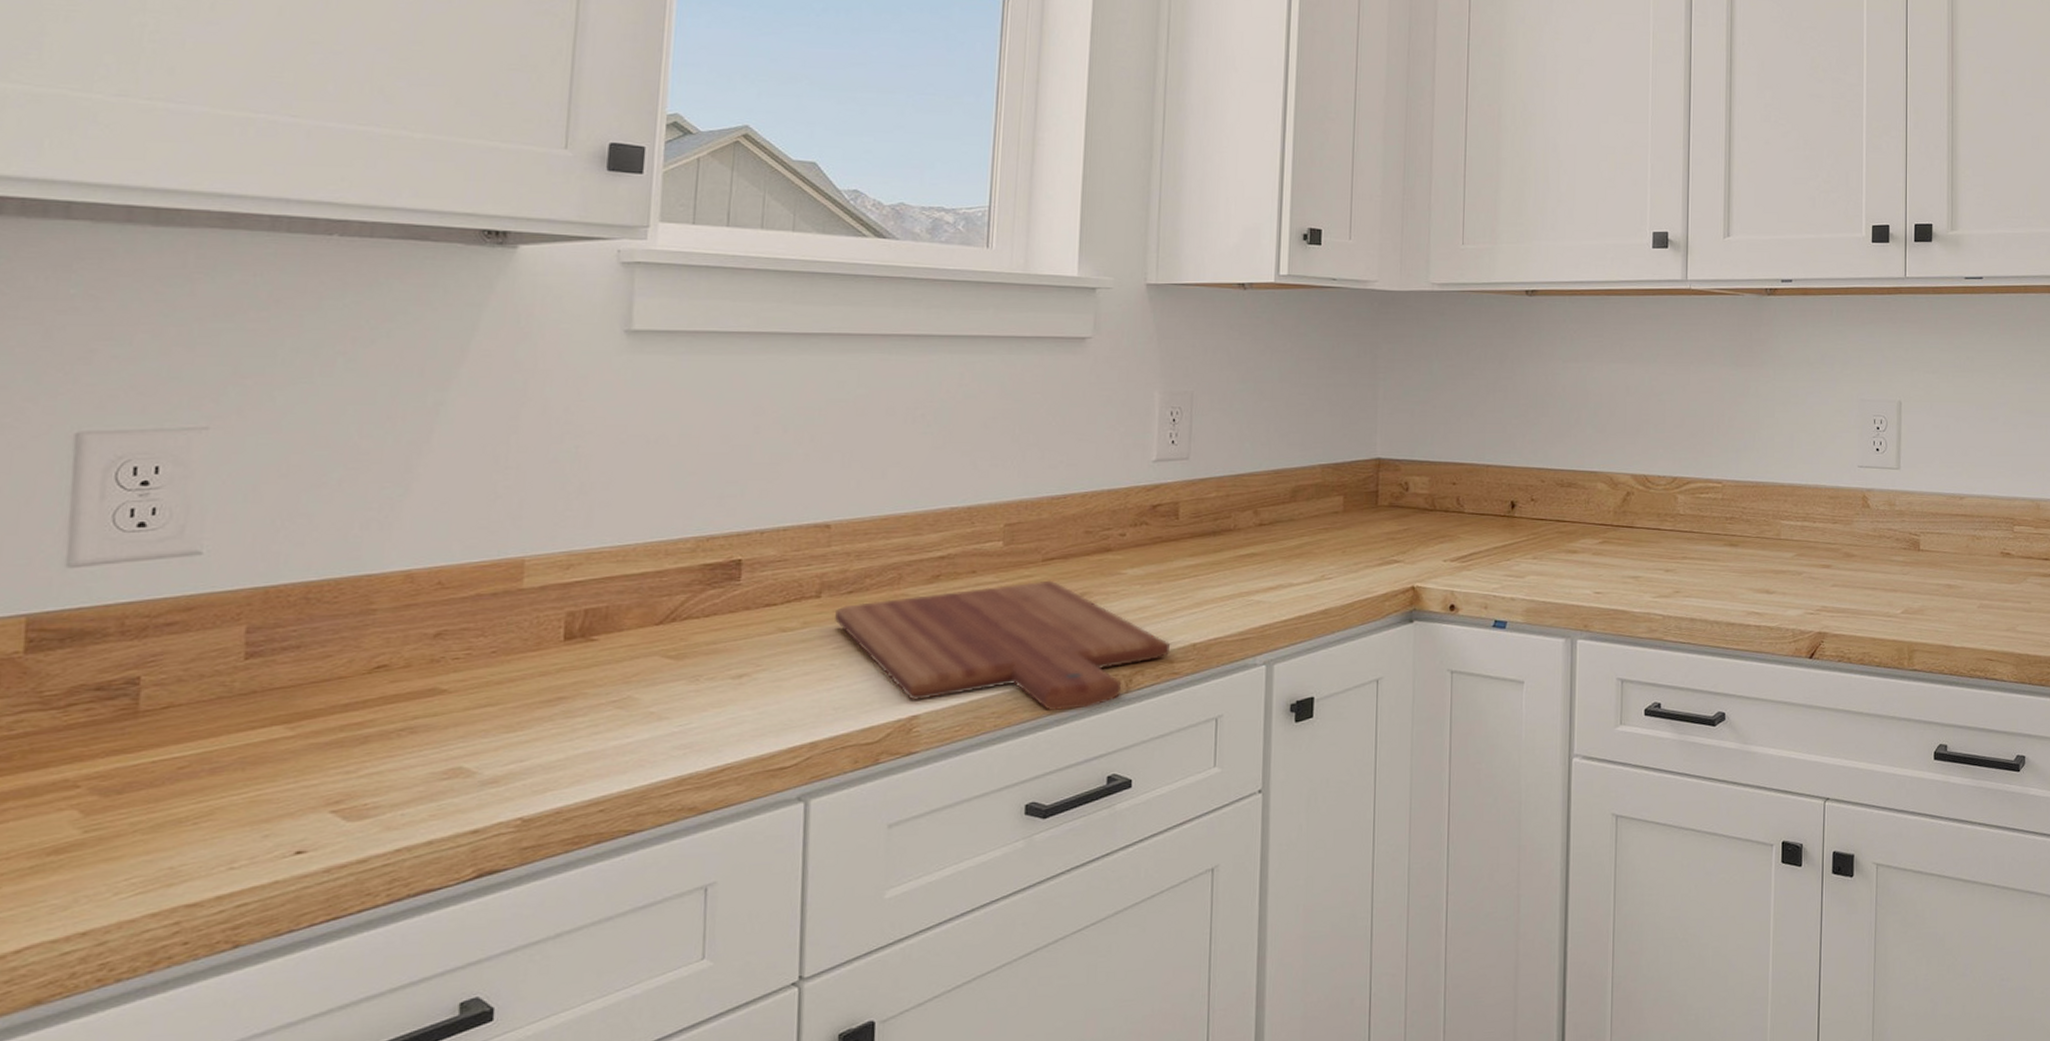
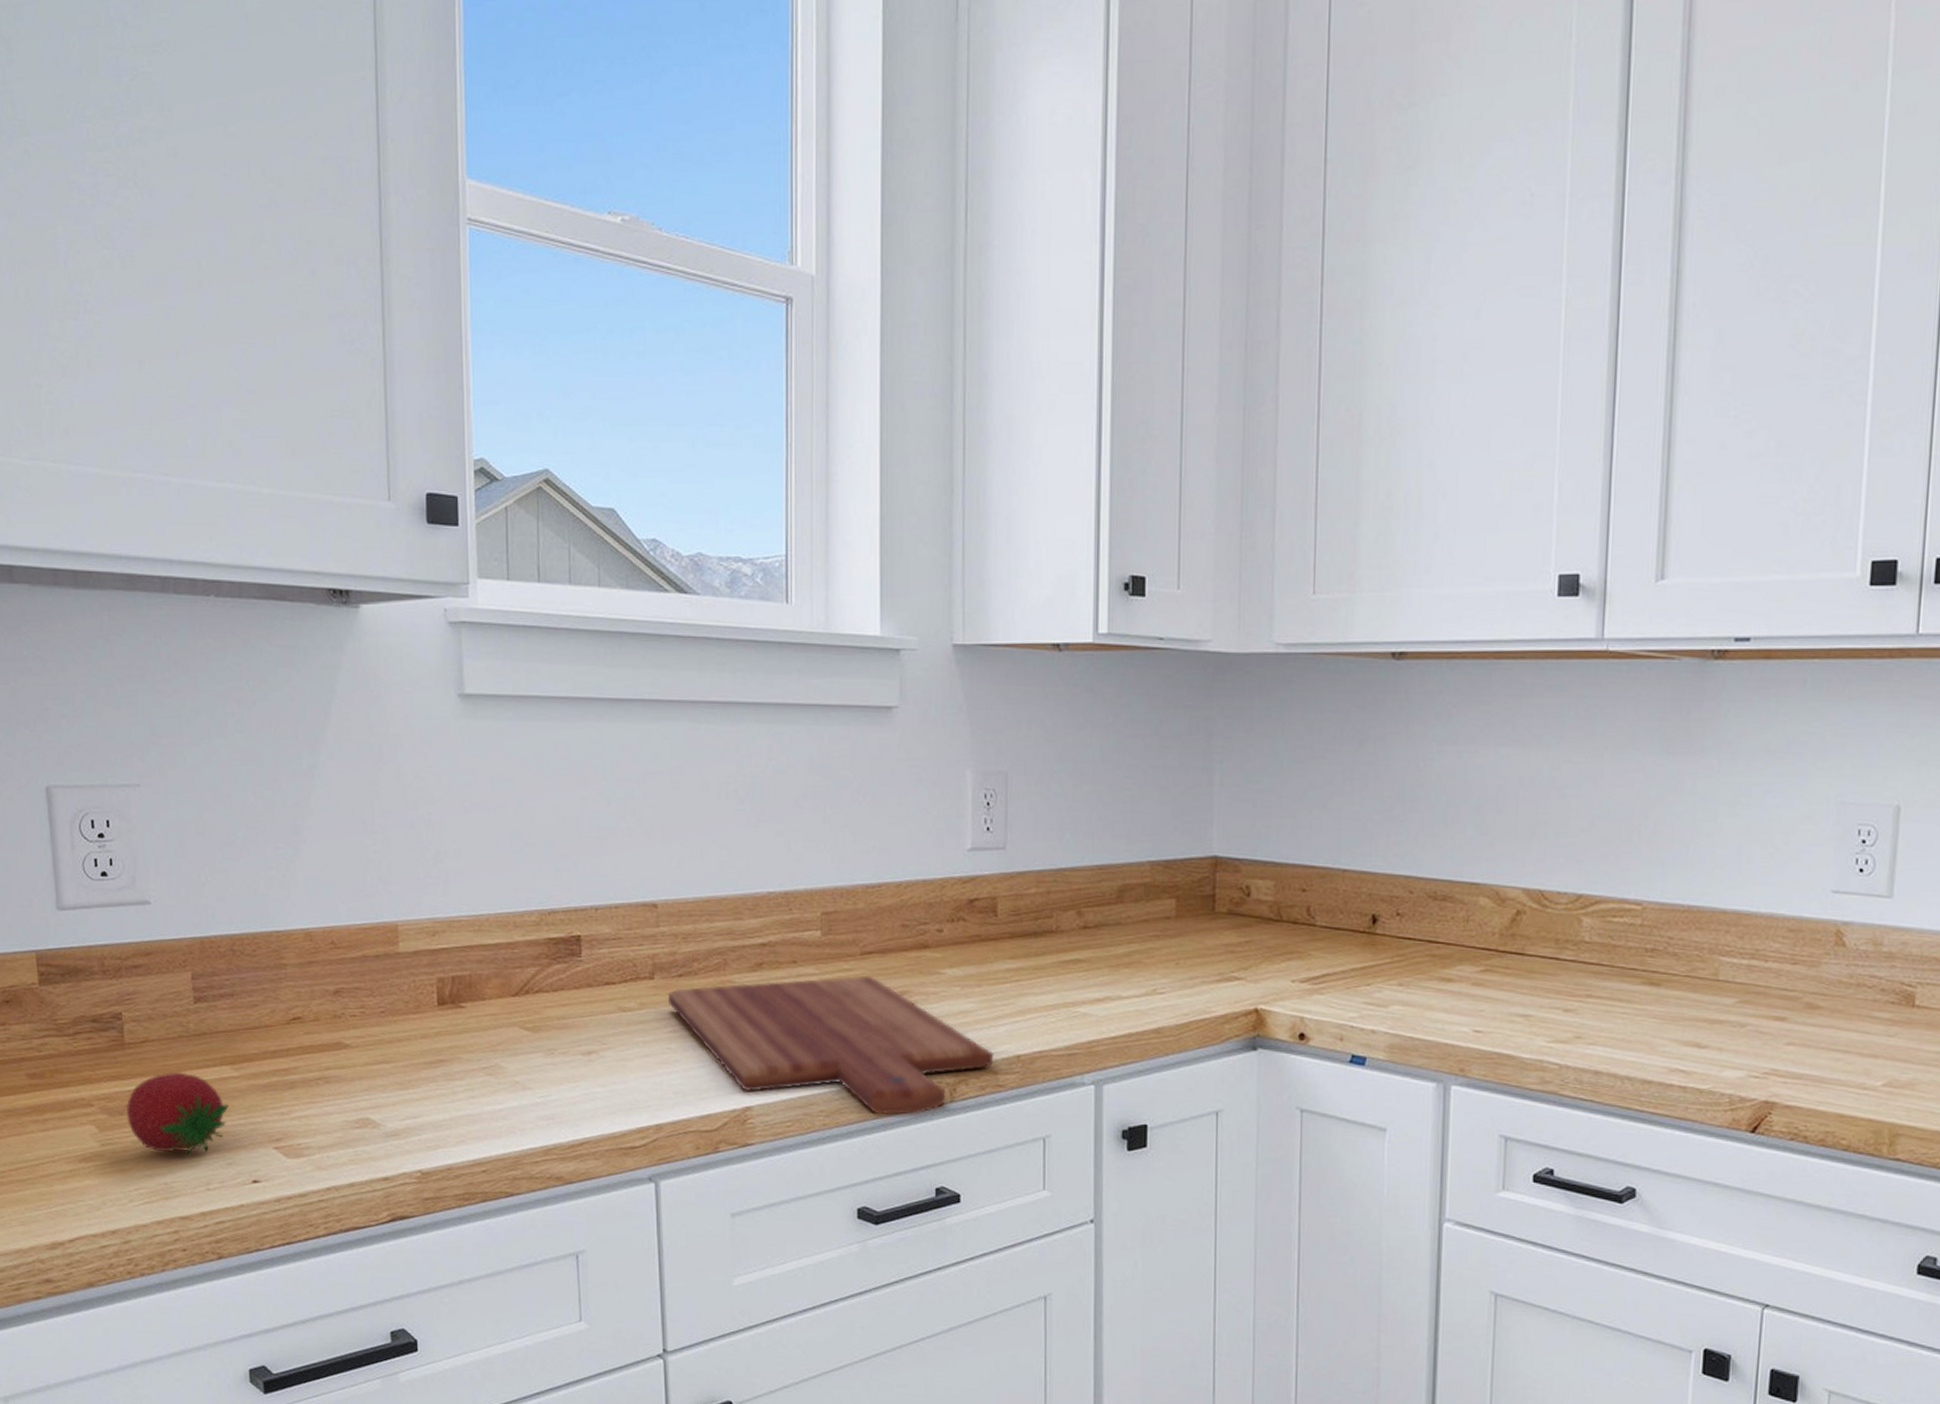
fruit: none [126,737,275,835] -> present [125,1071,229,1158]

